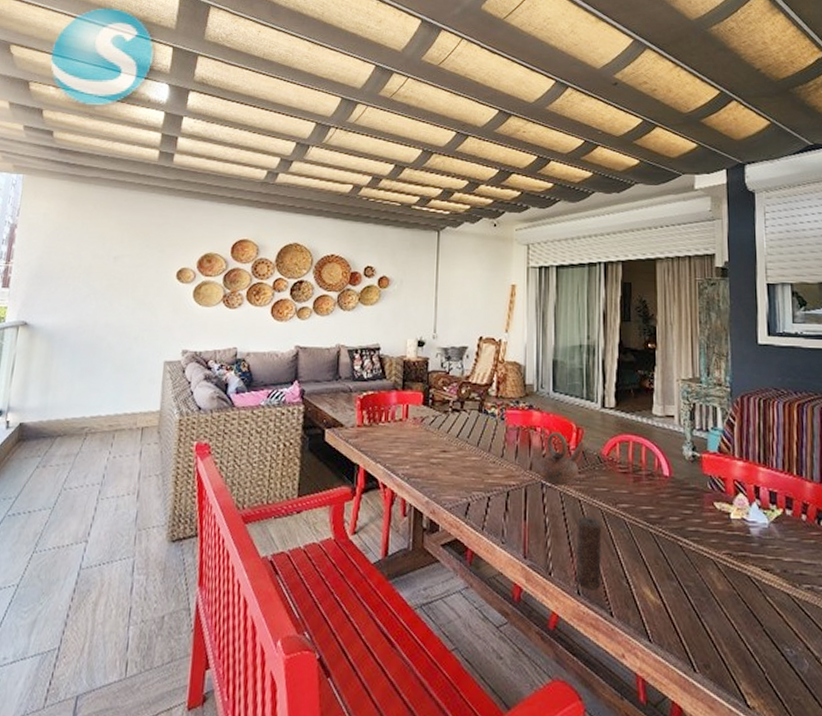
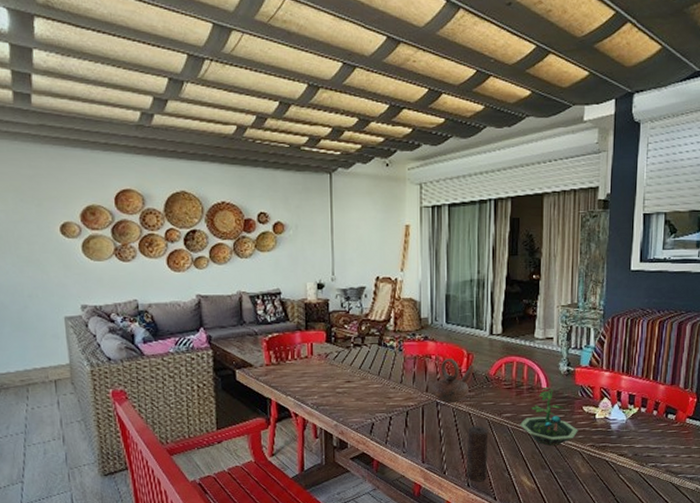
terrarium: none [639,474,710,550] -> present [520,386,578,446]

